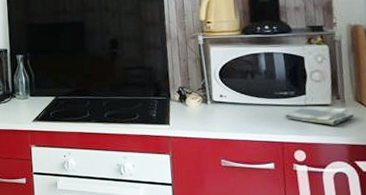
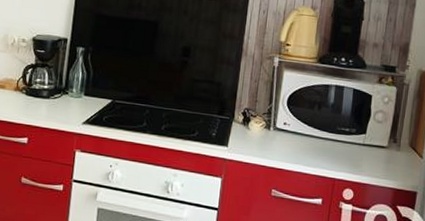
dish towel: present [285,106,355,125] -> none [342,145,406,168]

